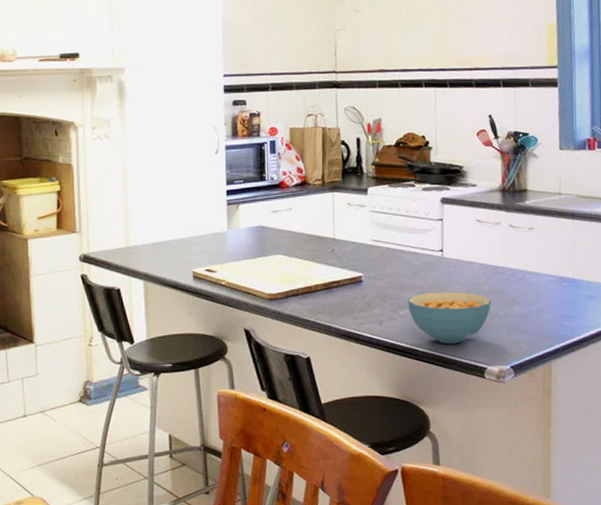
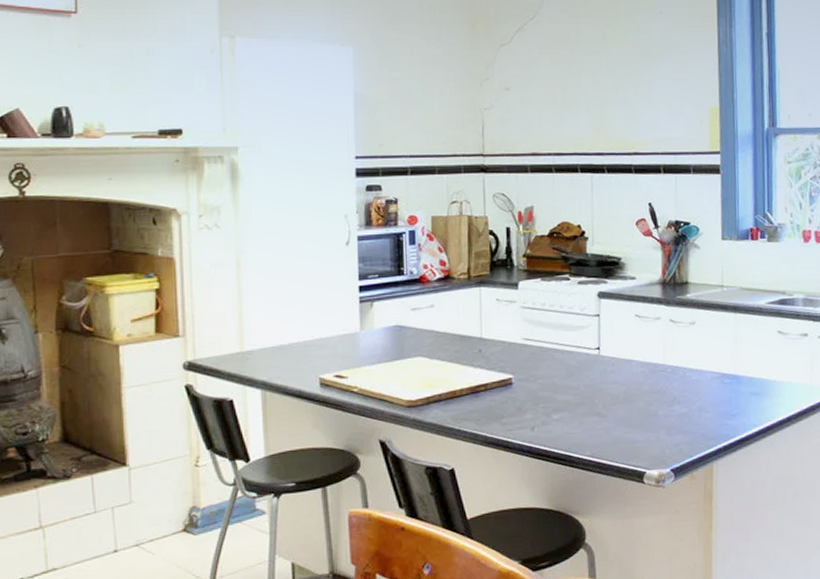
cereal bowl: present [407,291,492,344] -> none [561,392,651,449]

